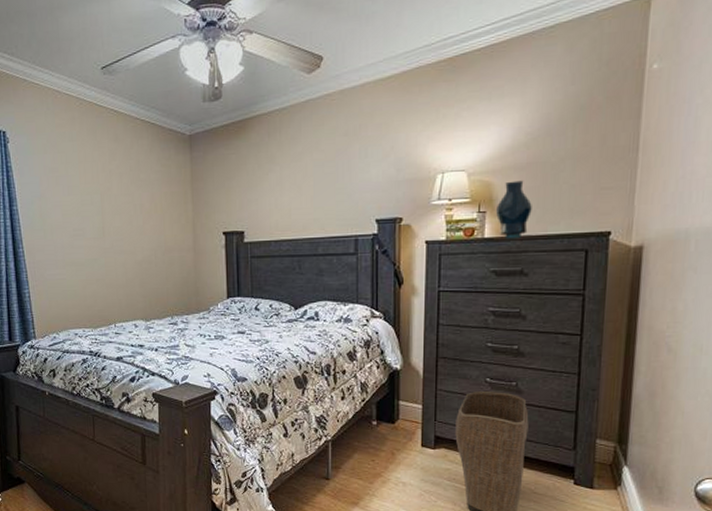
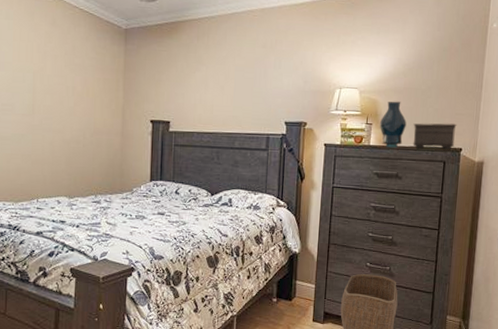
jewelry box: none [541,201,603,238] -> present [412,123,457,150]

